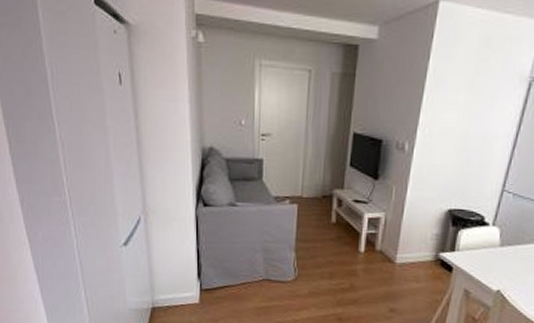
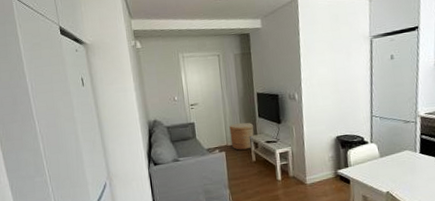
basket: none [307,169,342,206] -> present [229,122,254,150]

